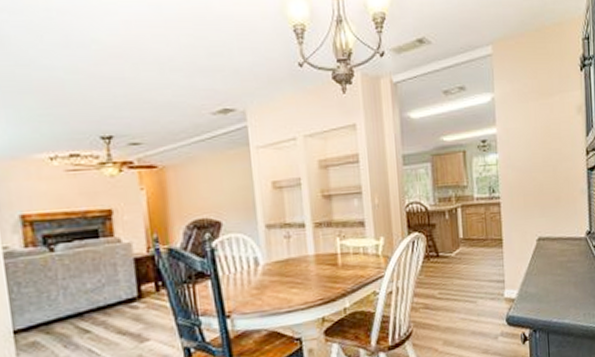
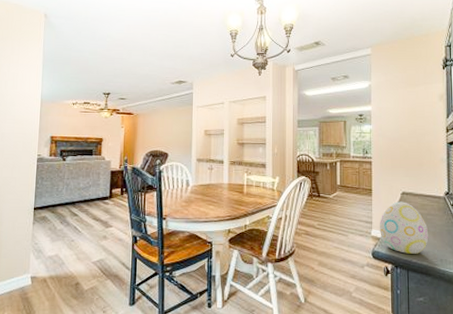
decorative egg: none [512,249,570,314] -> present [379,201,429,254]

